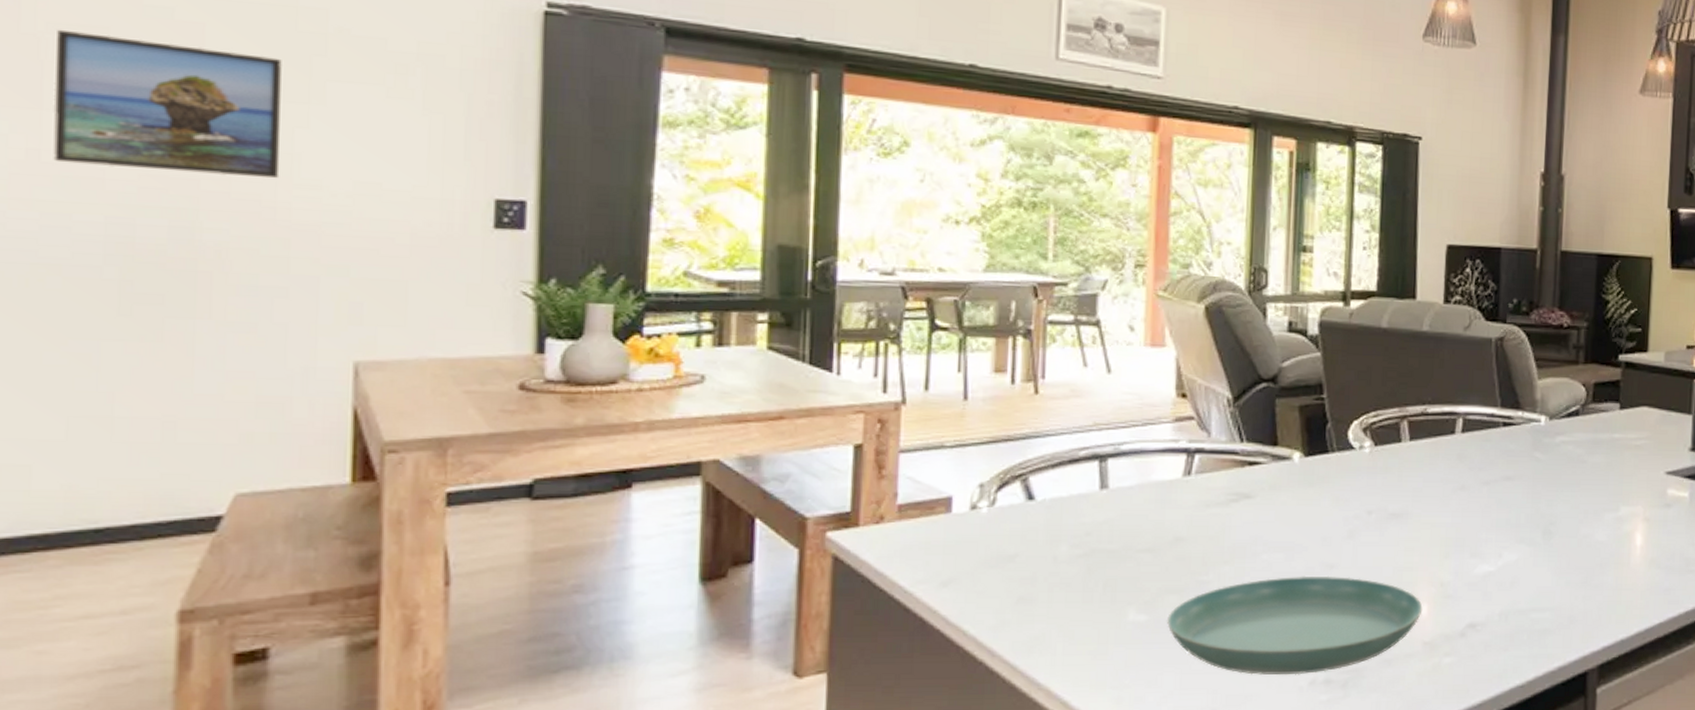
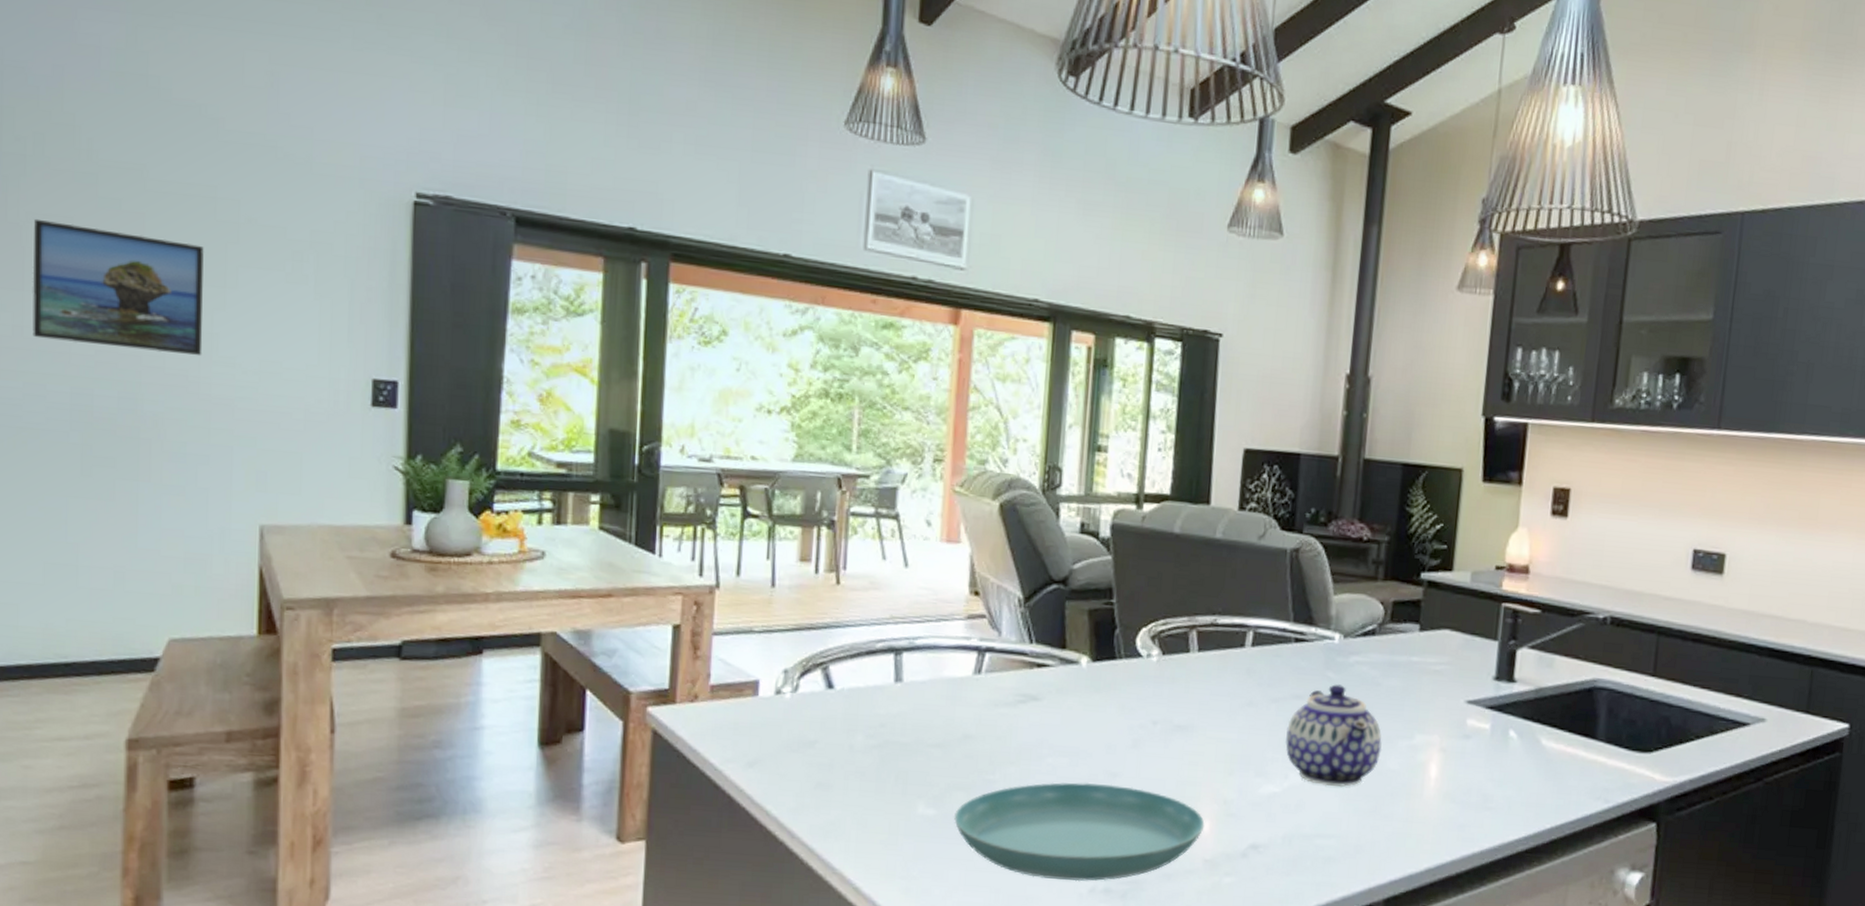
teapot: none [1498,464,1590,562] -> present [1285,684,1382,788]

